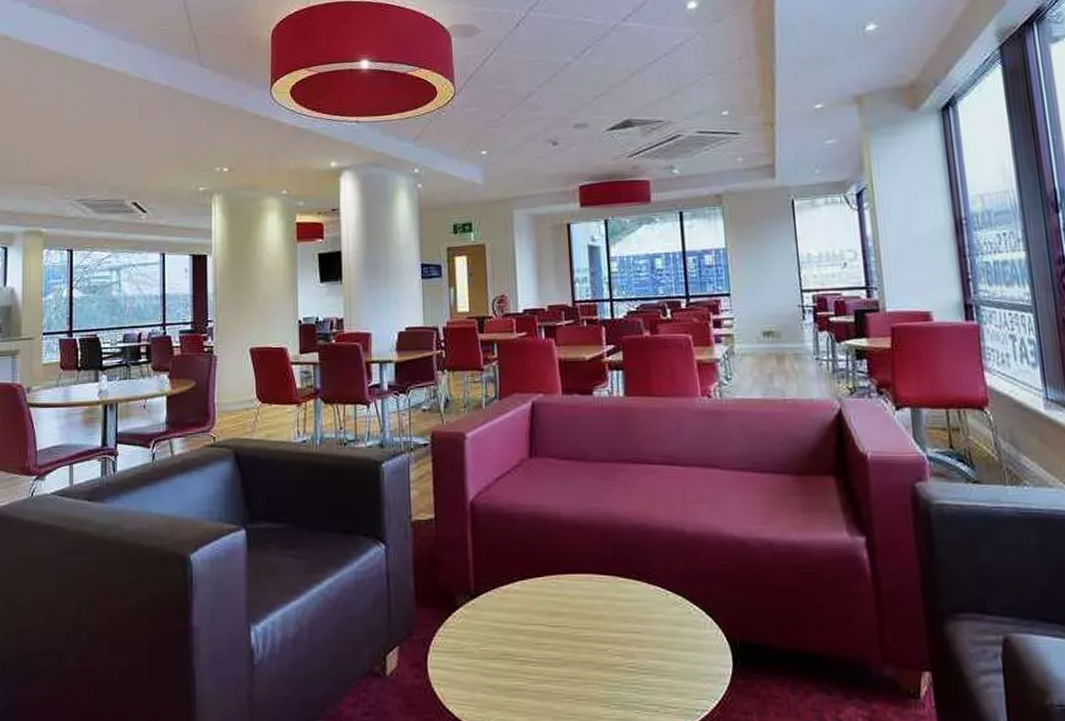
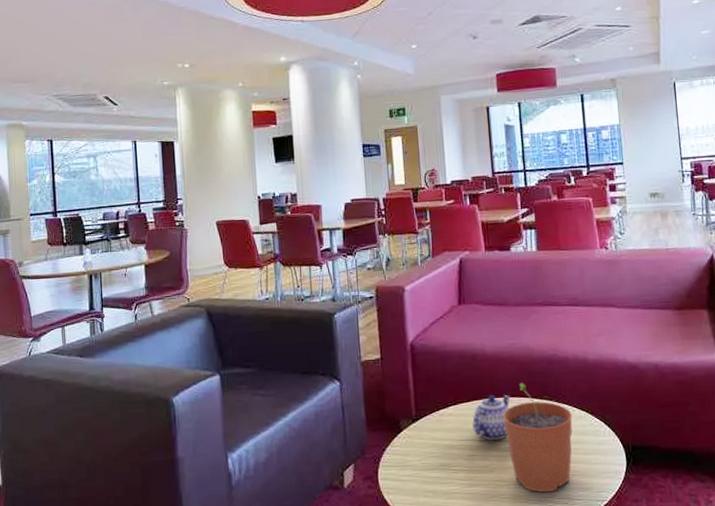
teapot: none [543,570,590,627] -> present [472,395,510,441]
plant pot: none [580,556,666,695] -> present [503,382,572,492]

